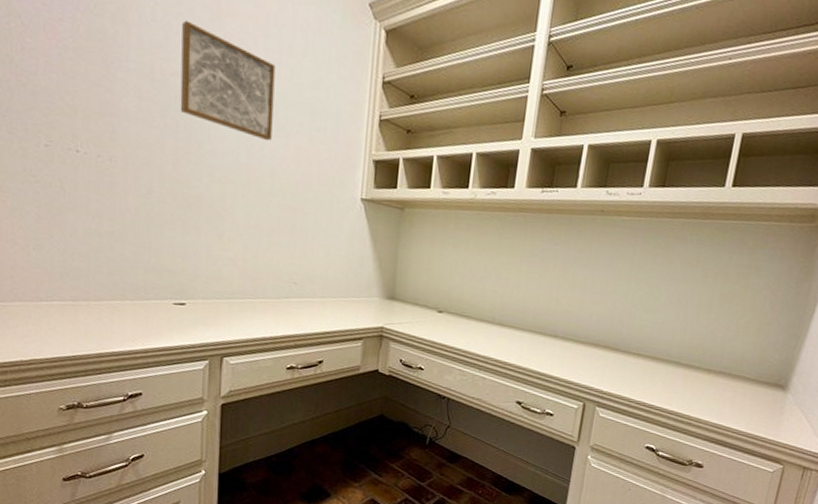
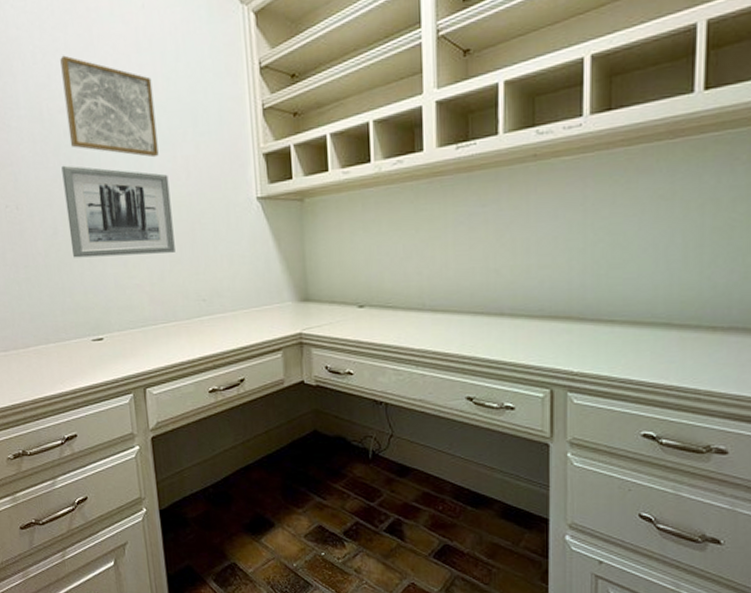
wall art: none [165,128,278,234] -> present [61,165,175,258]

